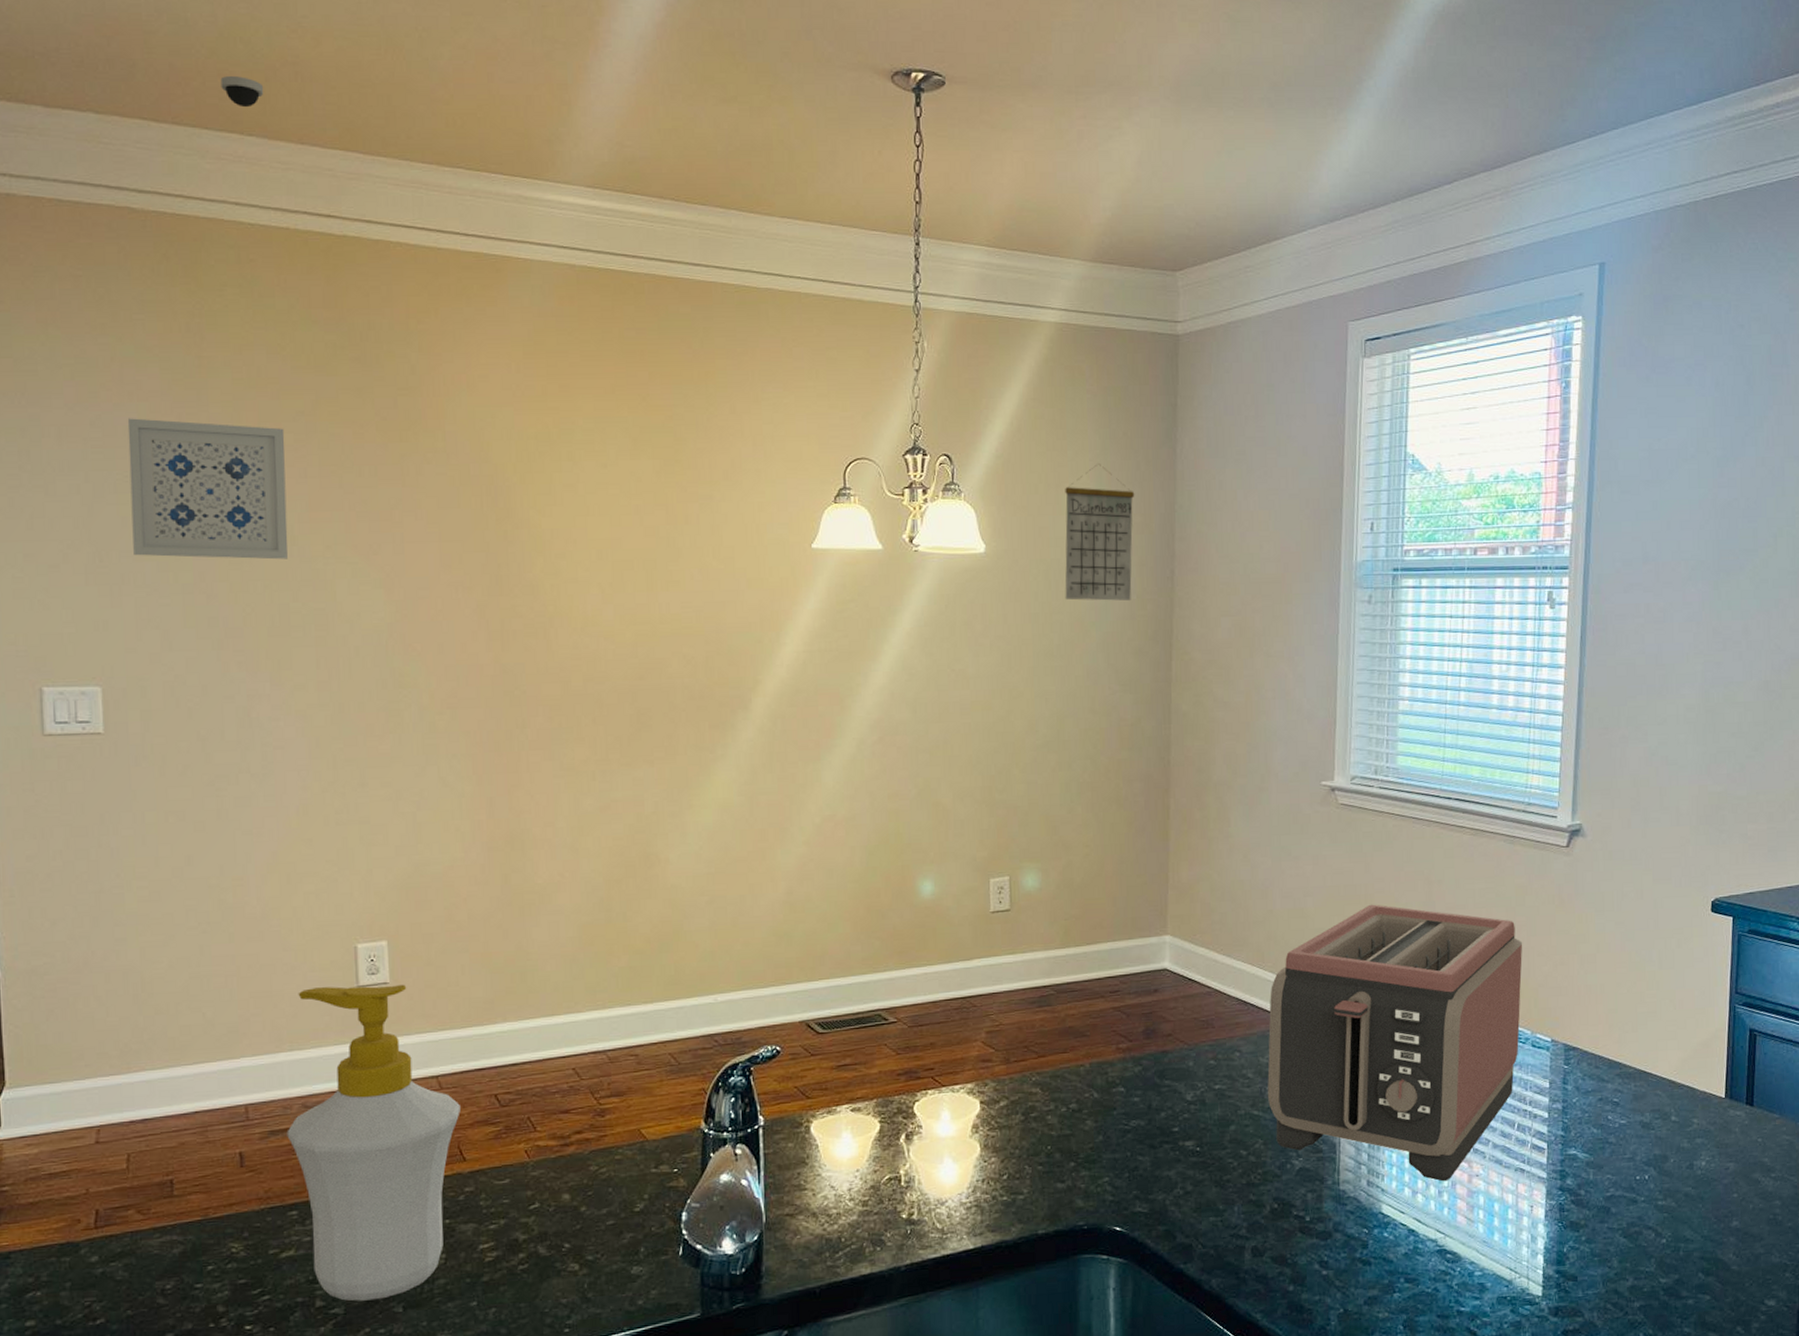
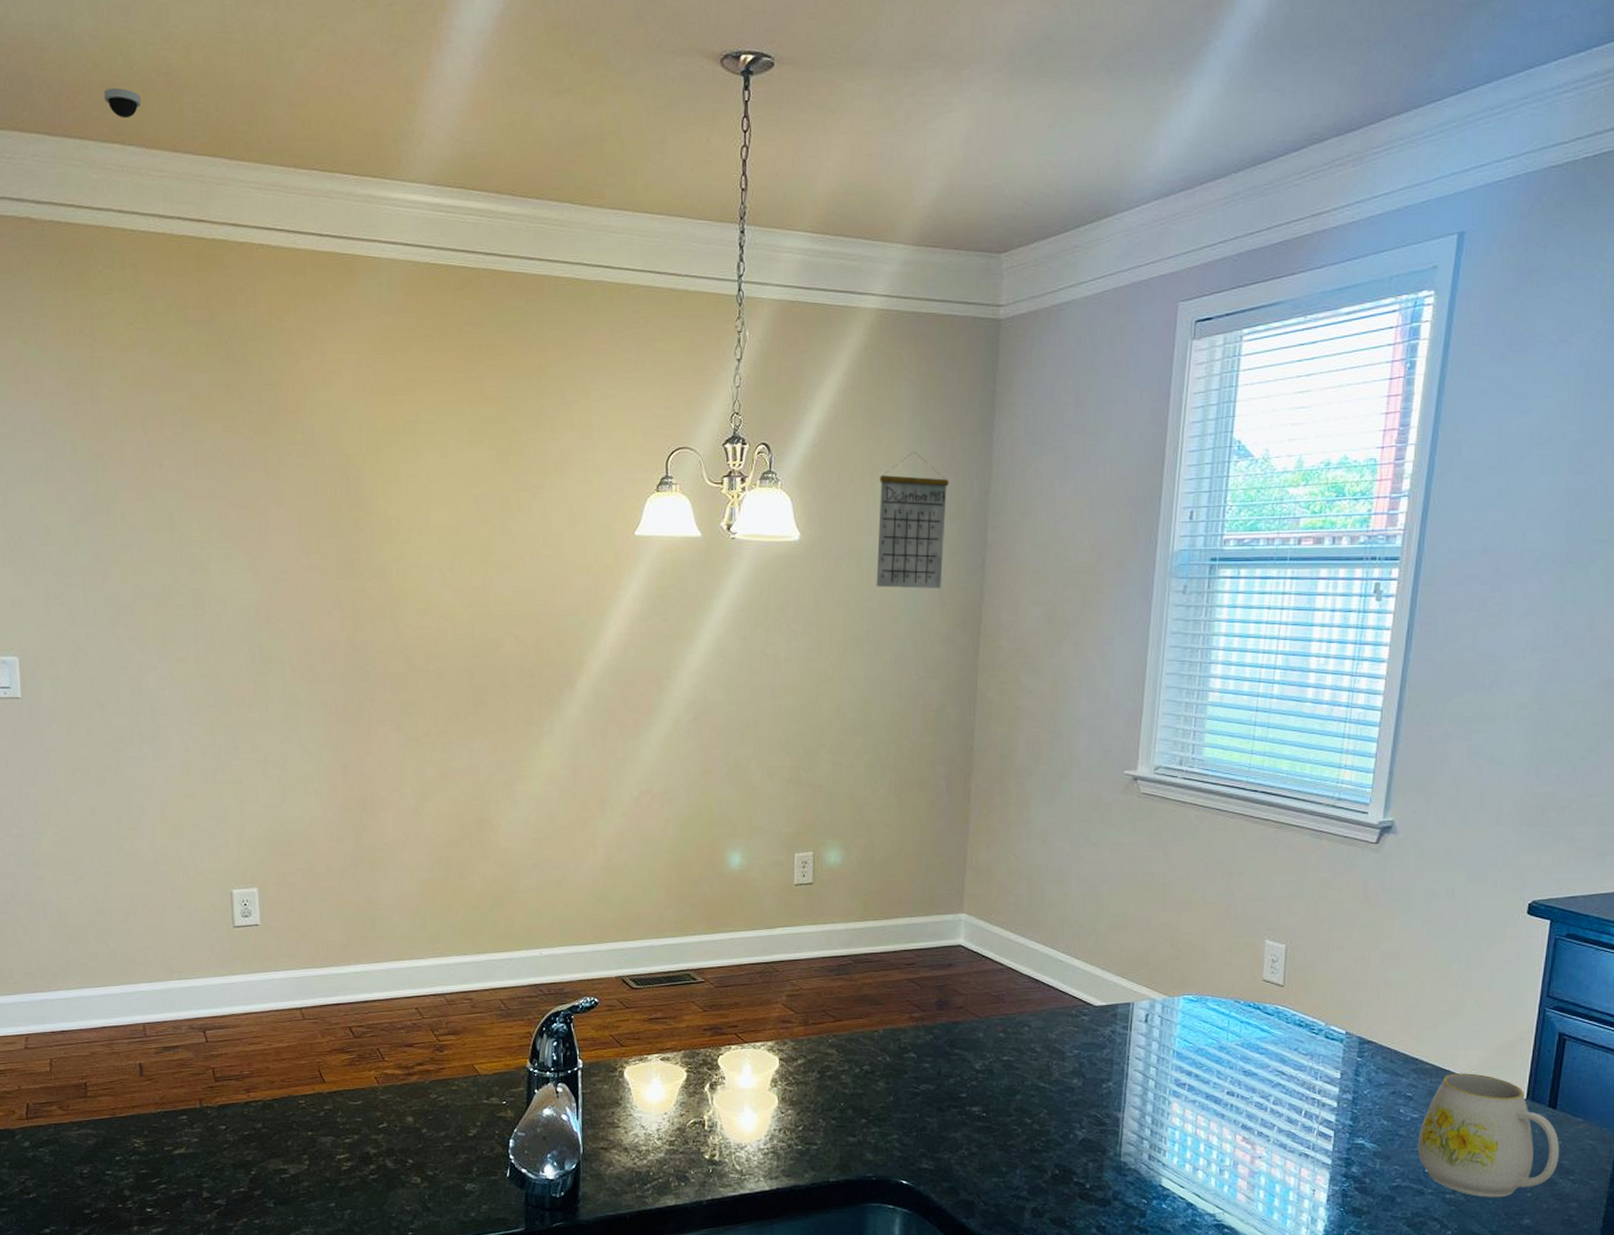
wall art: present [127,418,289,560] -> none [33,414,170,544]
soap bottle: present [286,984,460,1301] -> none [177,926,320,1195]
toaster: present [1267,904,1523,1182] -> none [1055,892,1323,1161]
mug: none [1627,1074,1760,1202] -> present [1417,1073,1560,1198]

